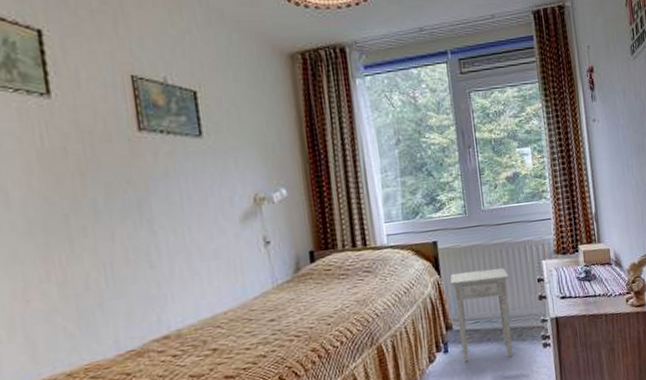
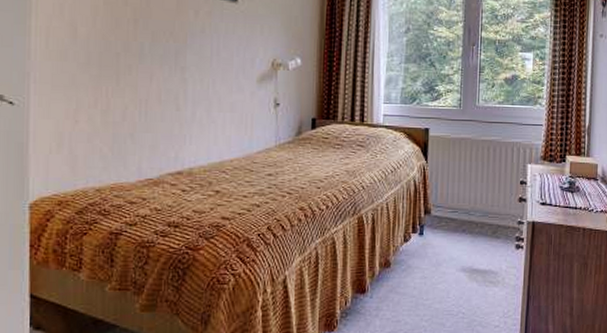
nightstand: present [450,268,513,362] -> none [435,161,493,251]

